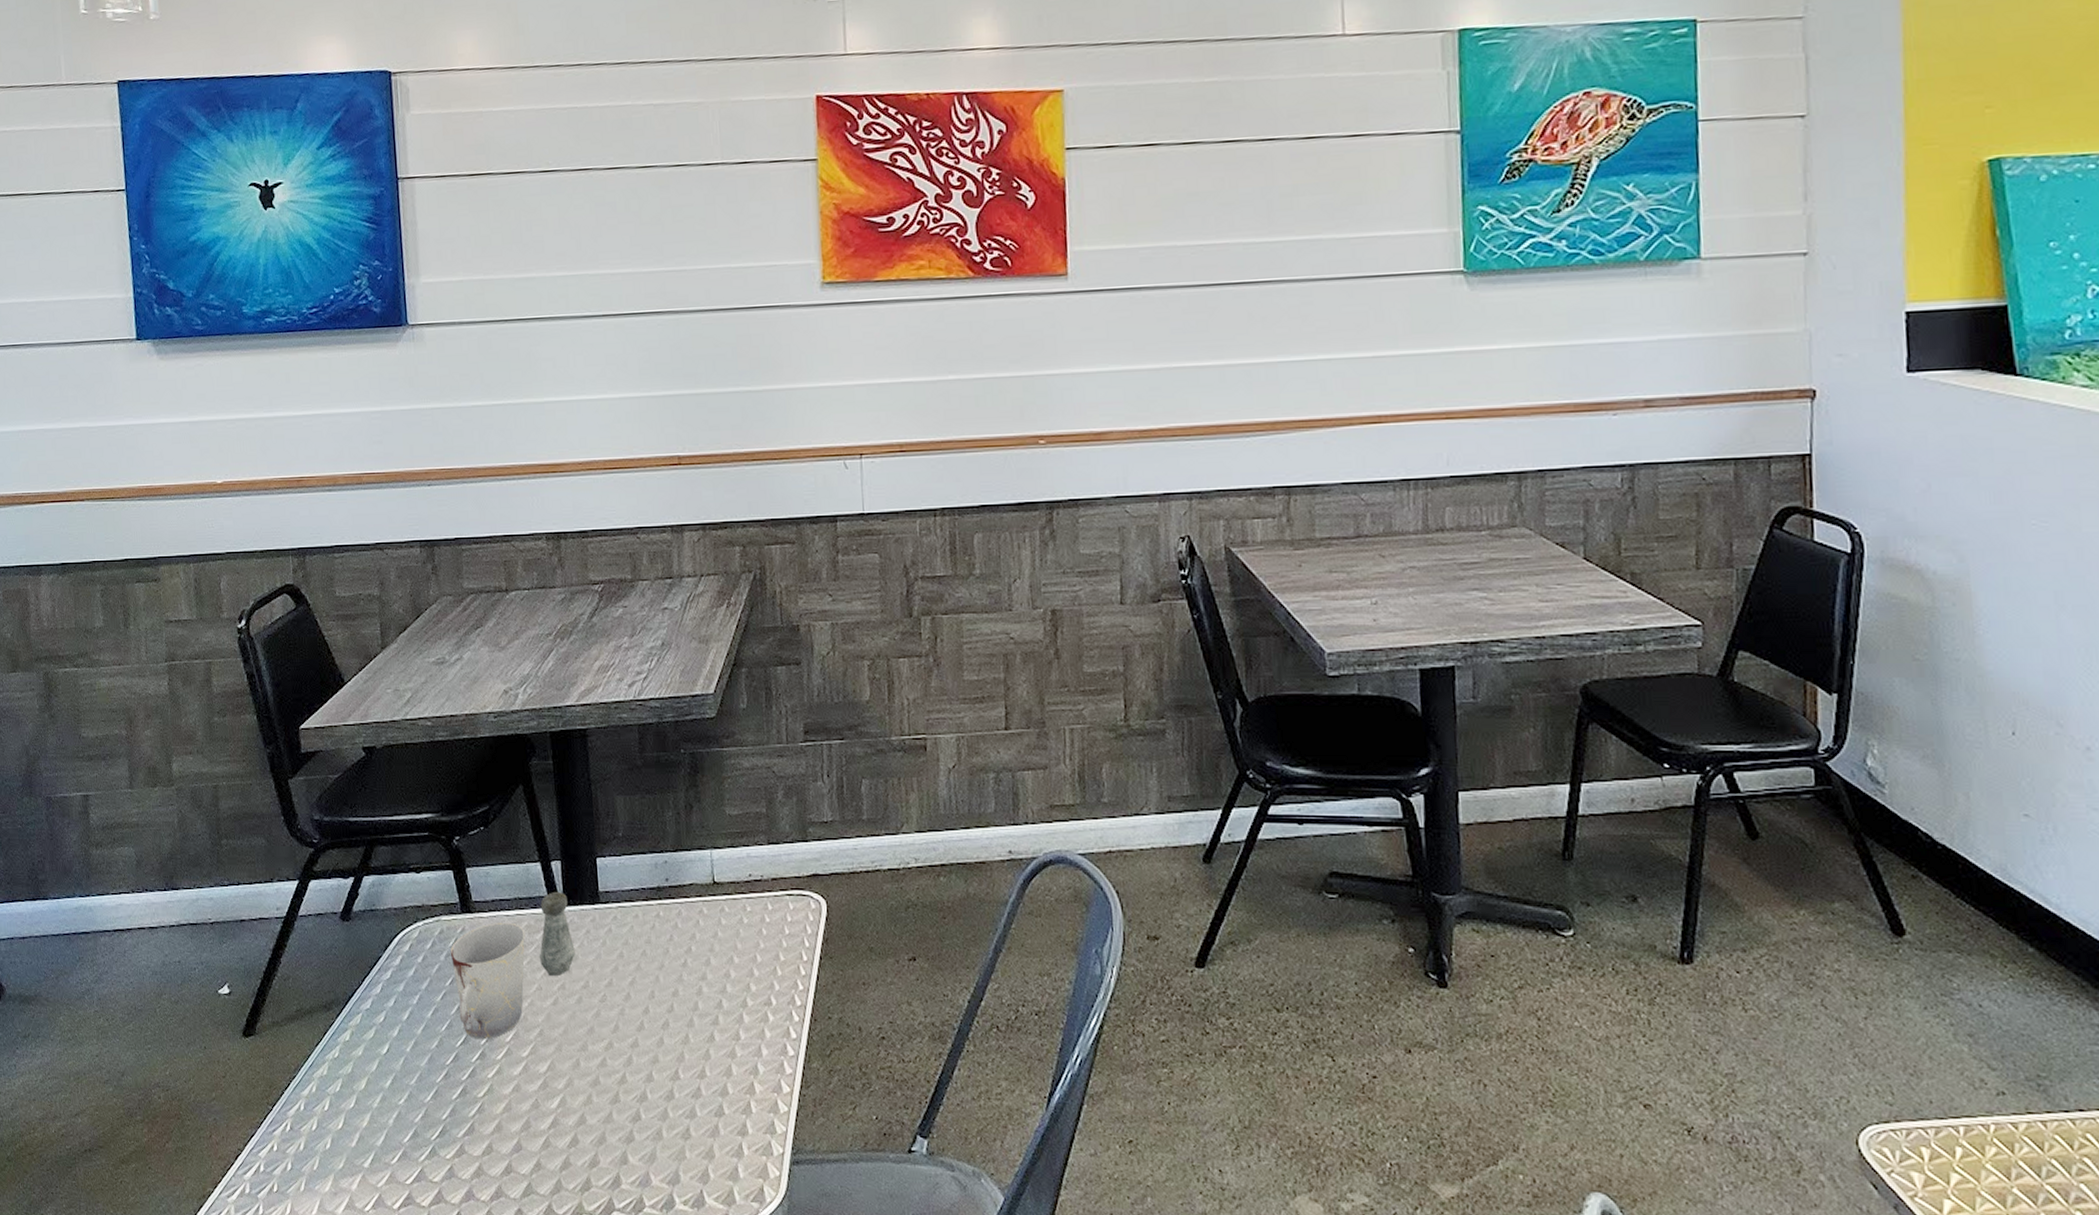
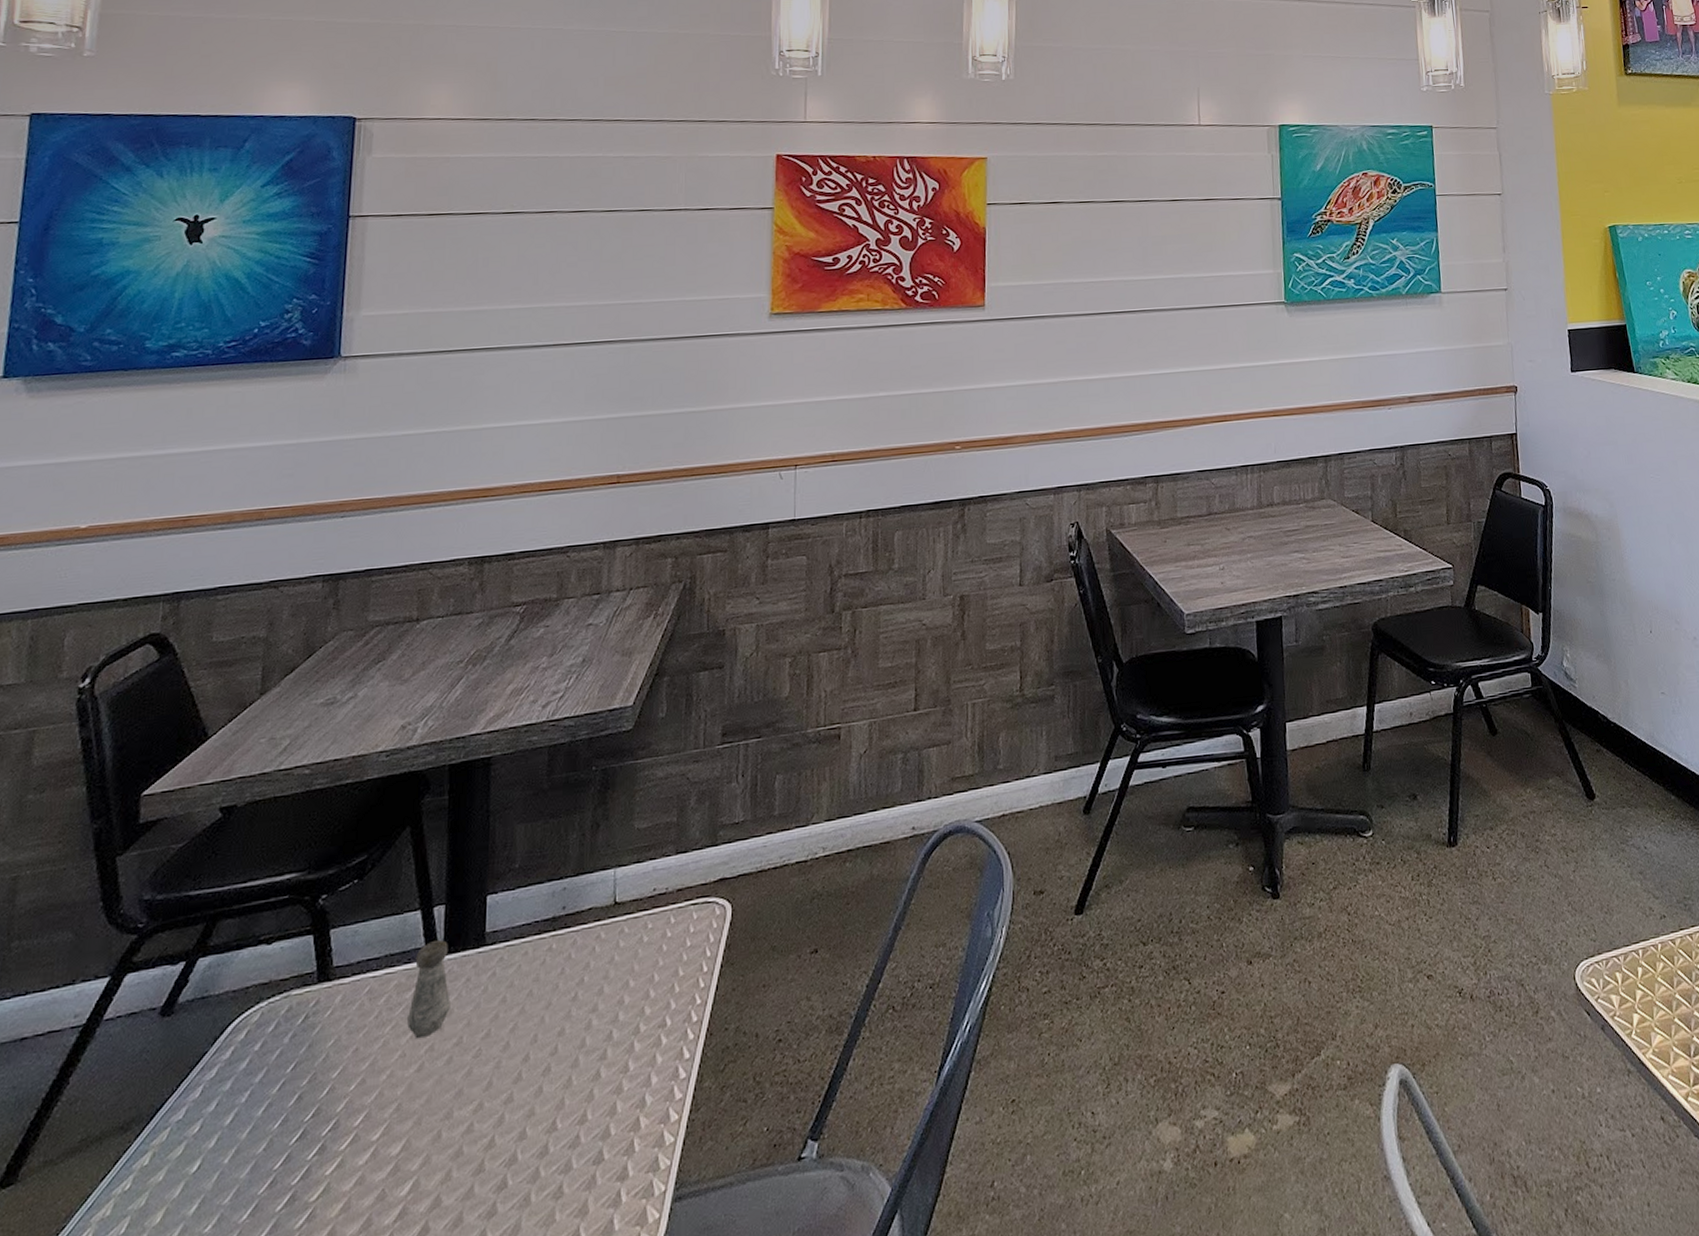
cup: present [450,922,526,1040] -> none [297,984,393,1131]

